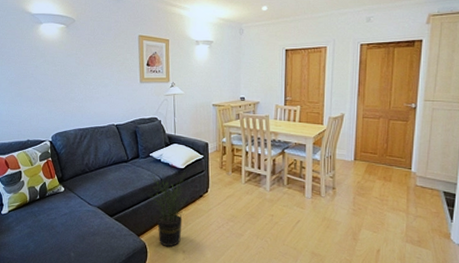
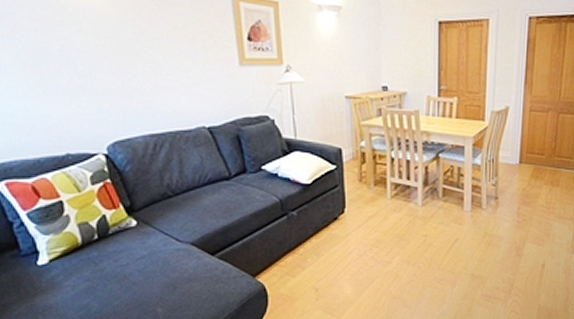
potted plant: present [148,173,188,246] -> none [263,190,318,286]

